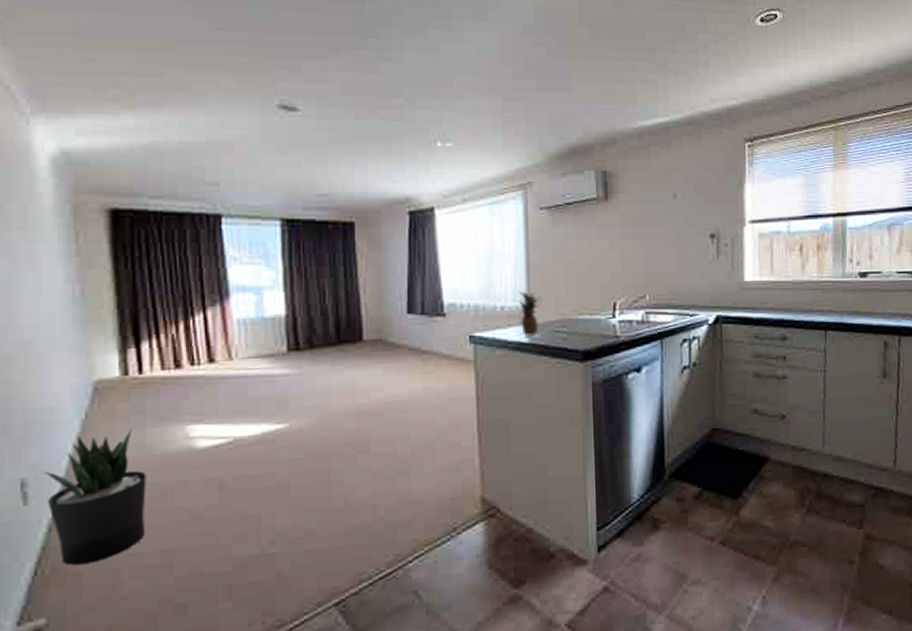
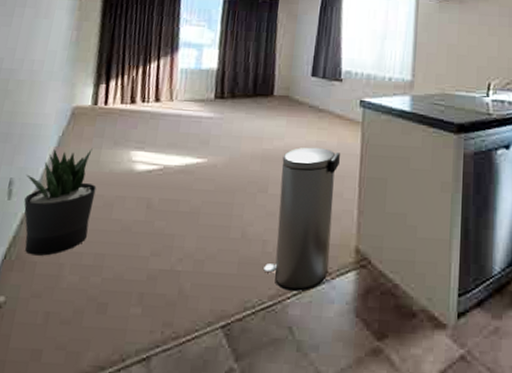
pedal bin: none [377,394,453,554] -> present [263,147,340,292]
fruit: present [518,291,541,337] -> none [405,65,424,106]

